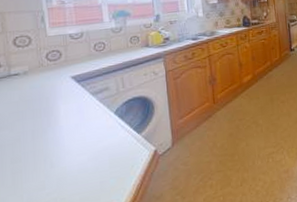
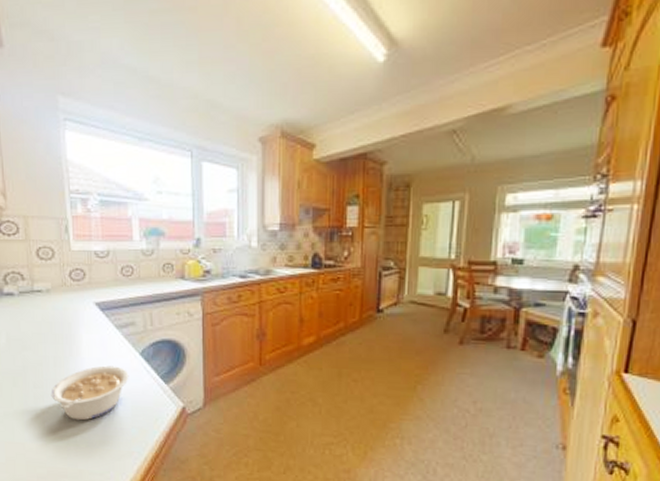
legume: none [29,127,106,185] -> present [51,365,129,421]

